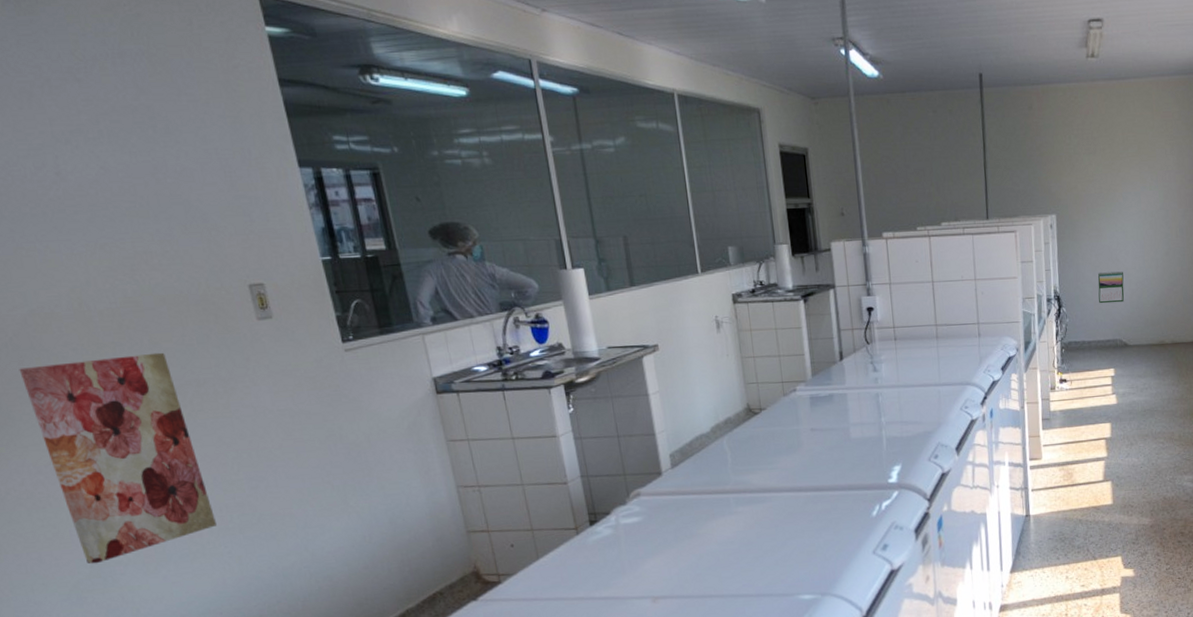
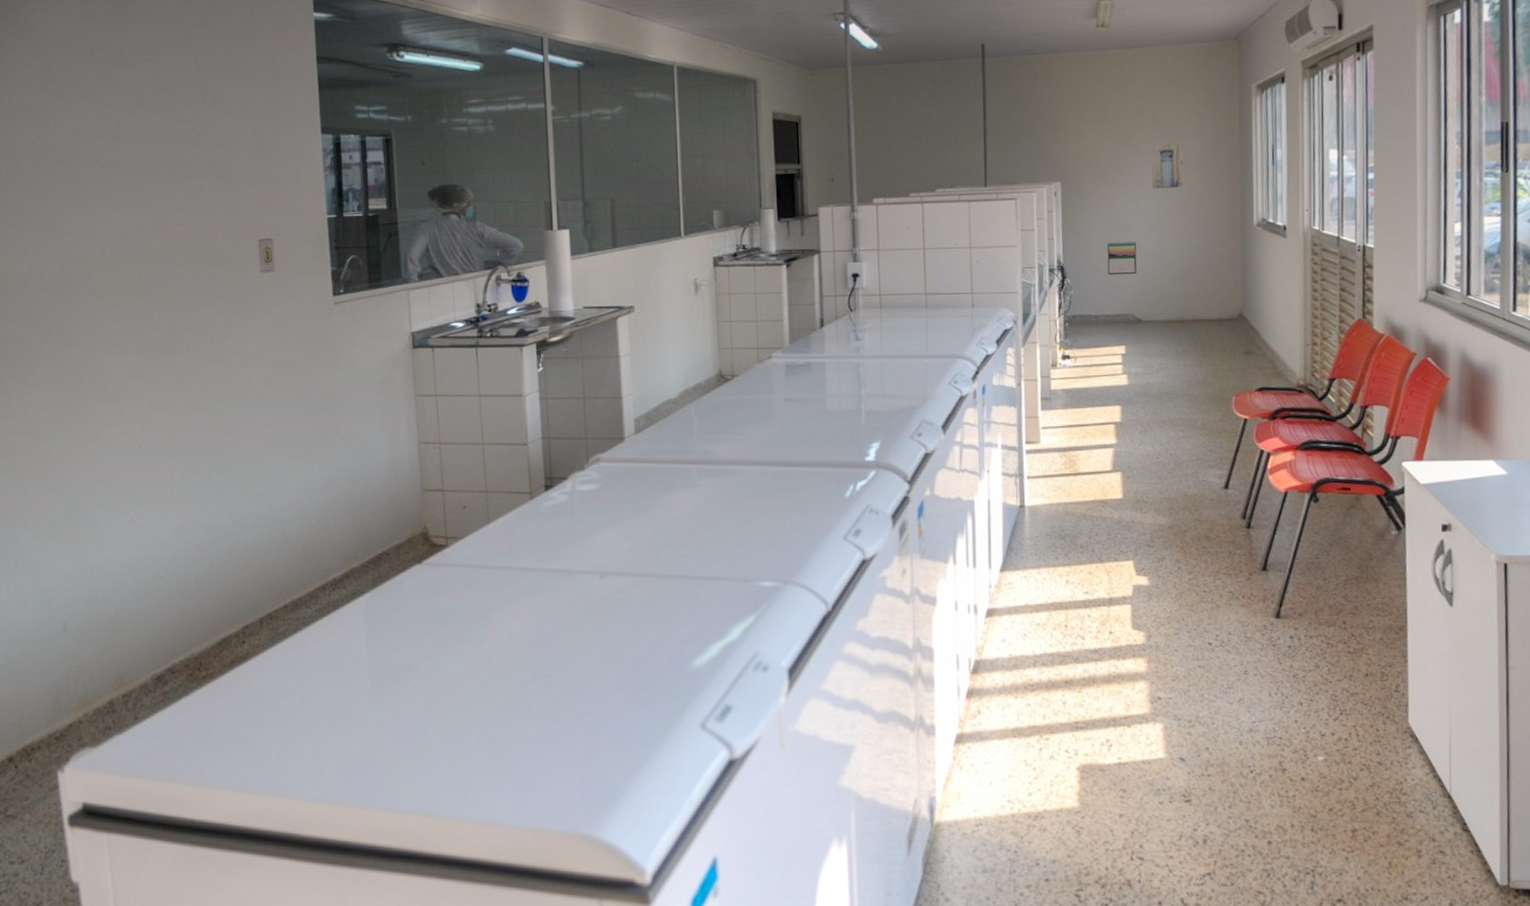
wall art: present [19,352,217,565] -> none [47,300,188,502]
wall art: none [1136,175,1165,221] -> present [1151,143,1183,189]

